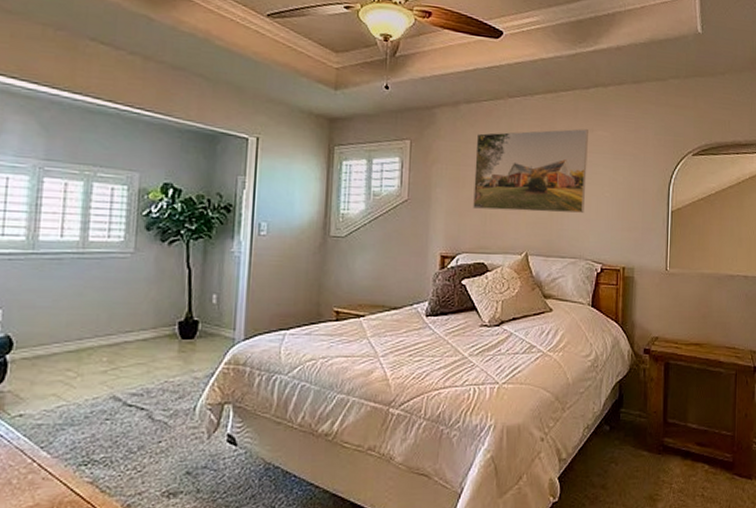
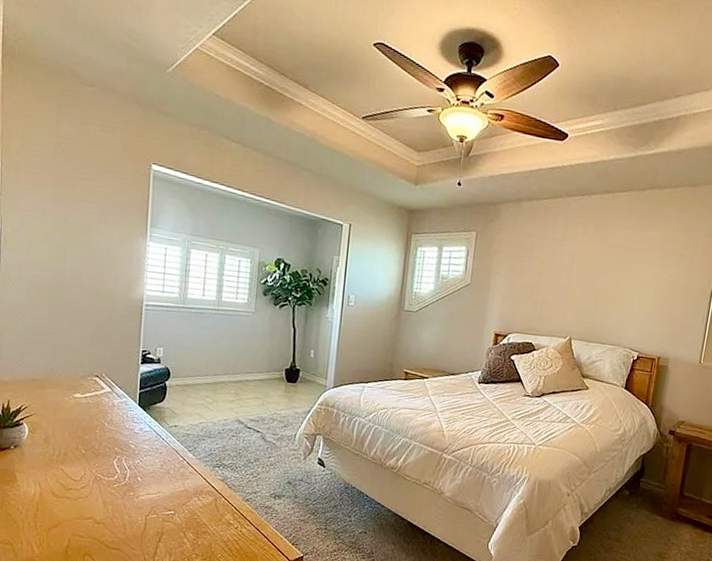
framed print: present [473,129,588,213] -> none [526,228,640,305]

